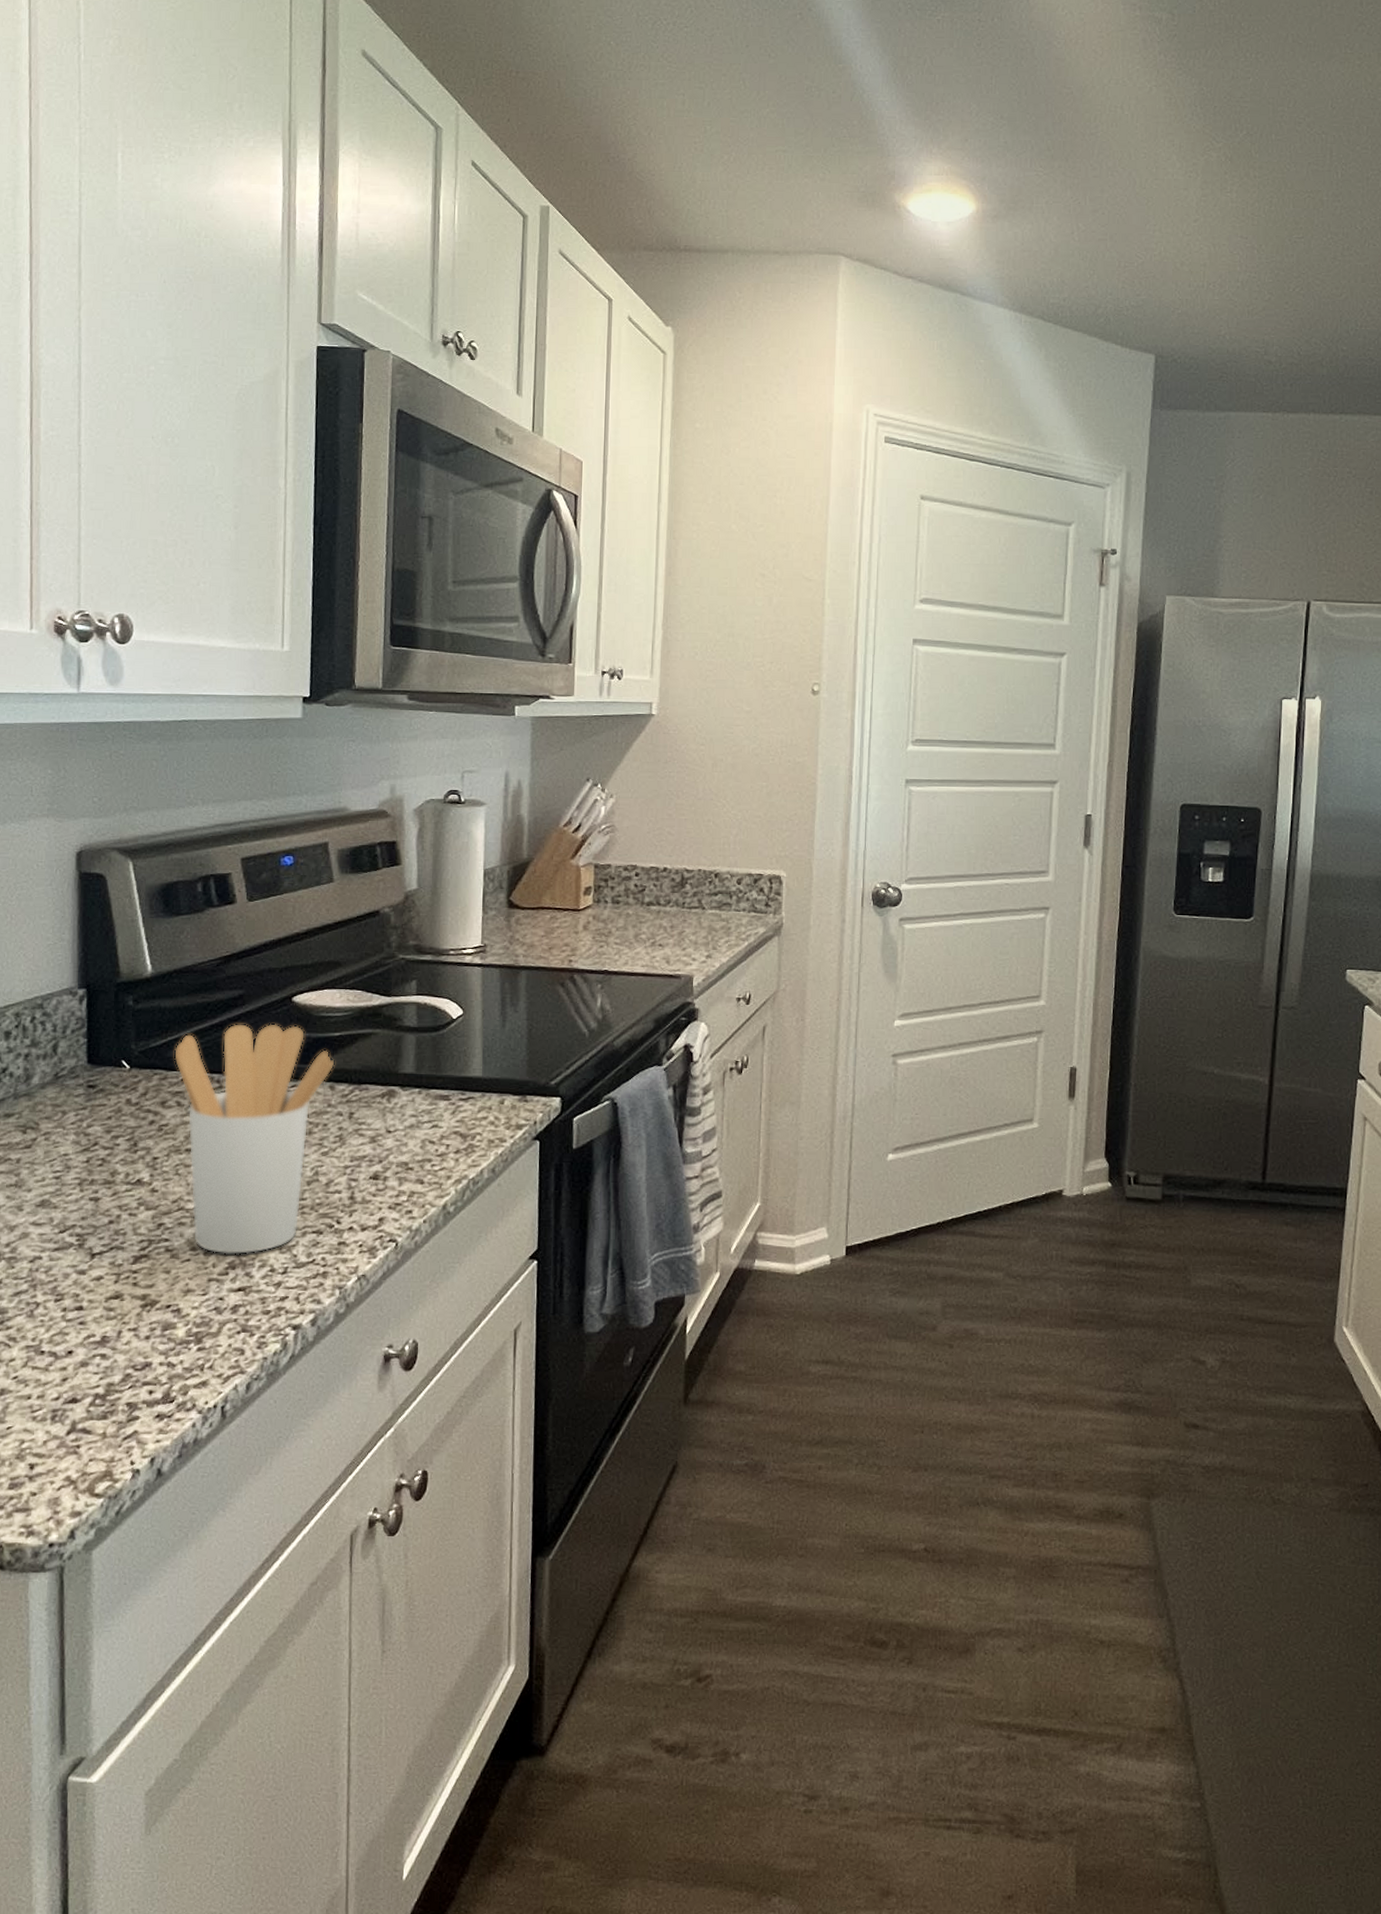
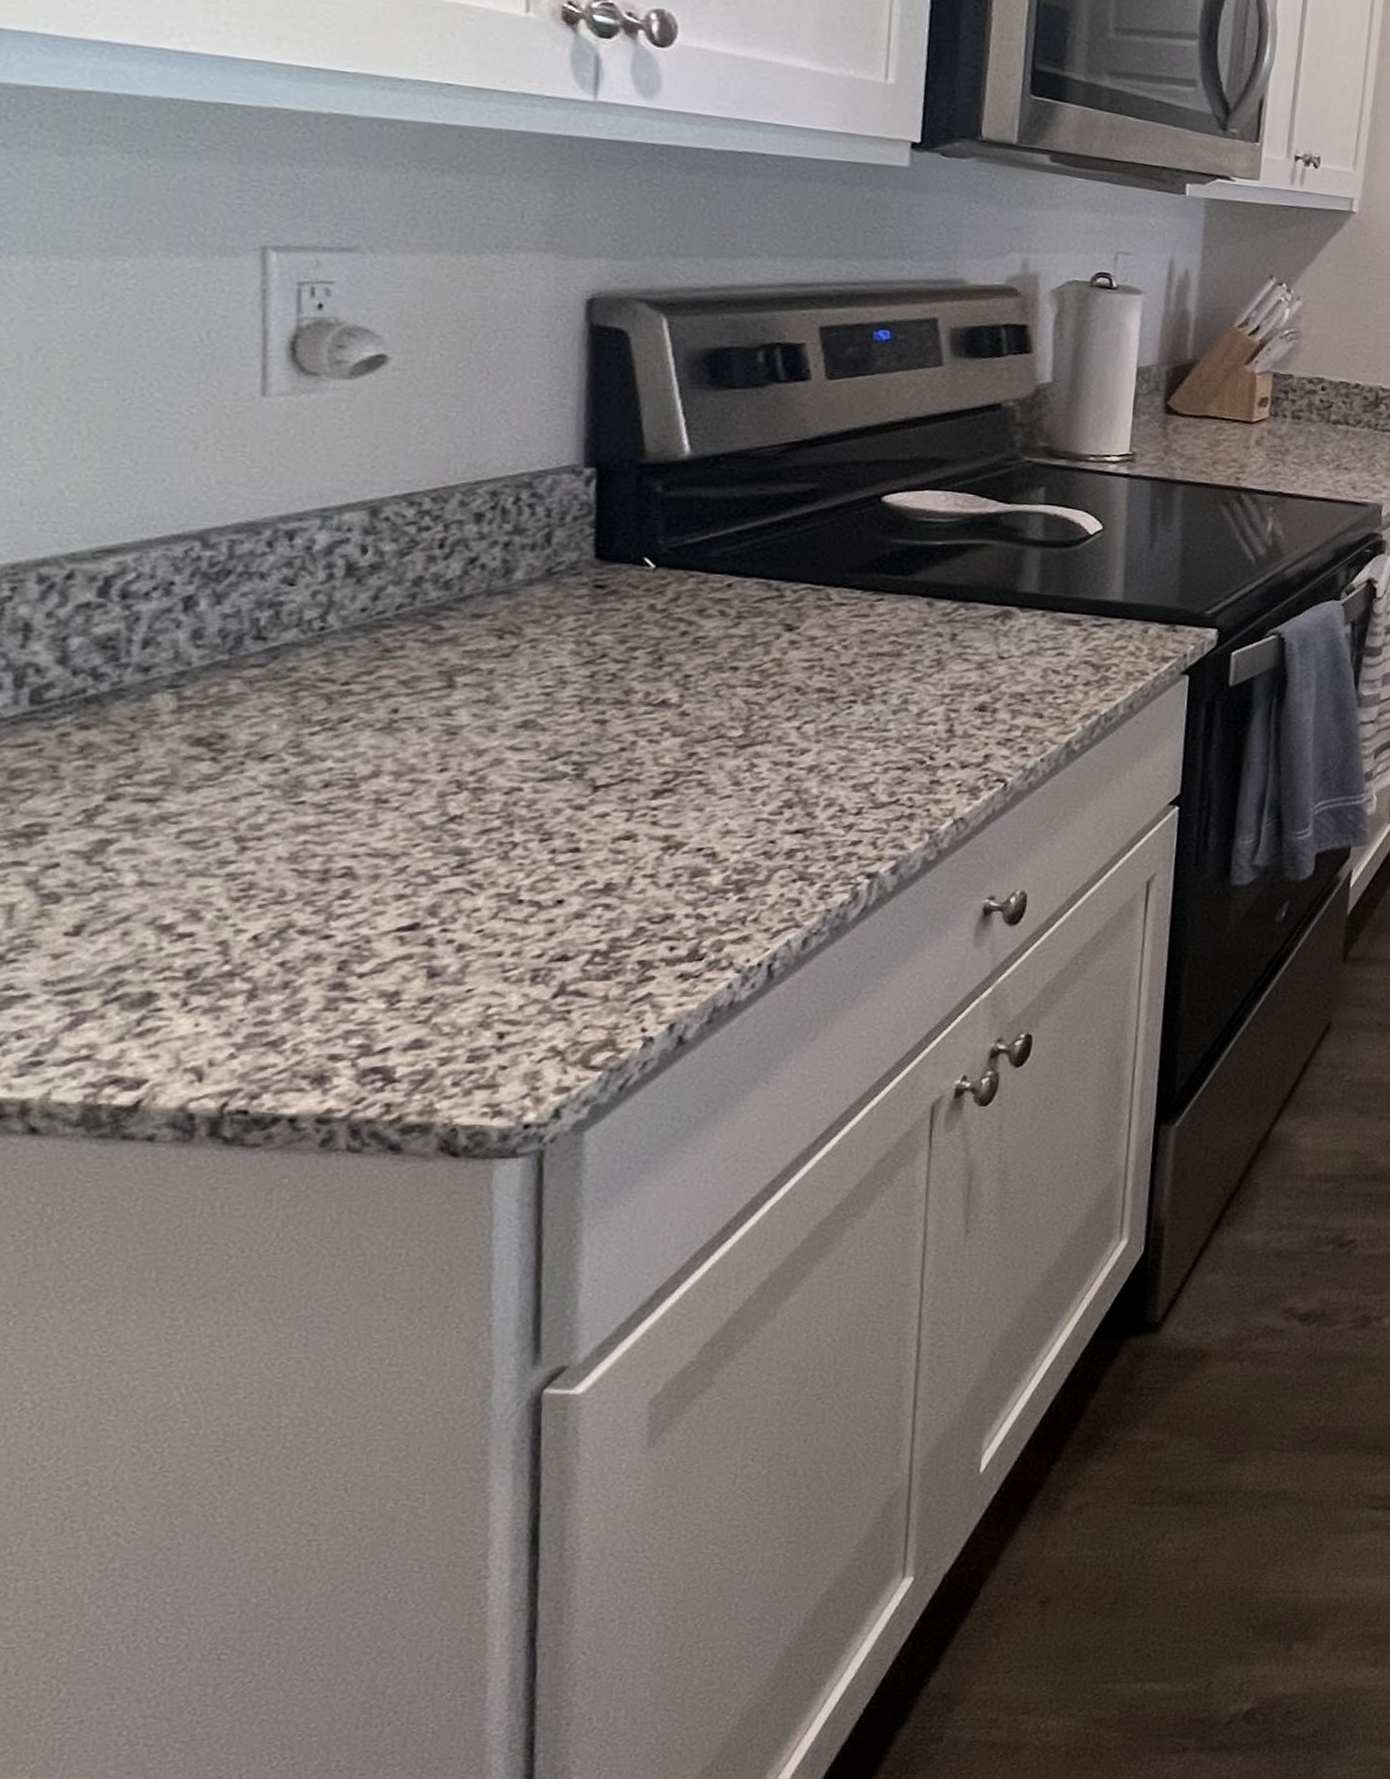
utensil holder: present [173,1023,335,1255] -> none [717,522,935,792]

